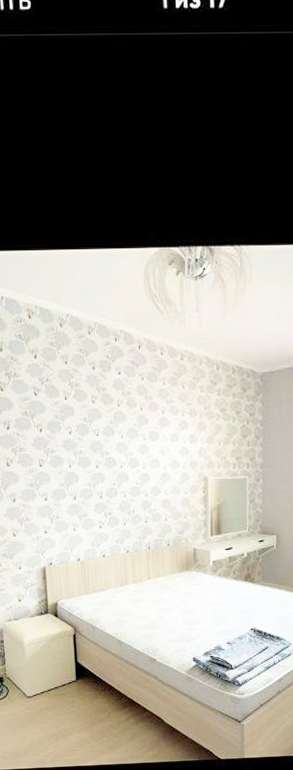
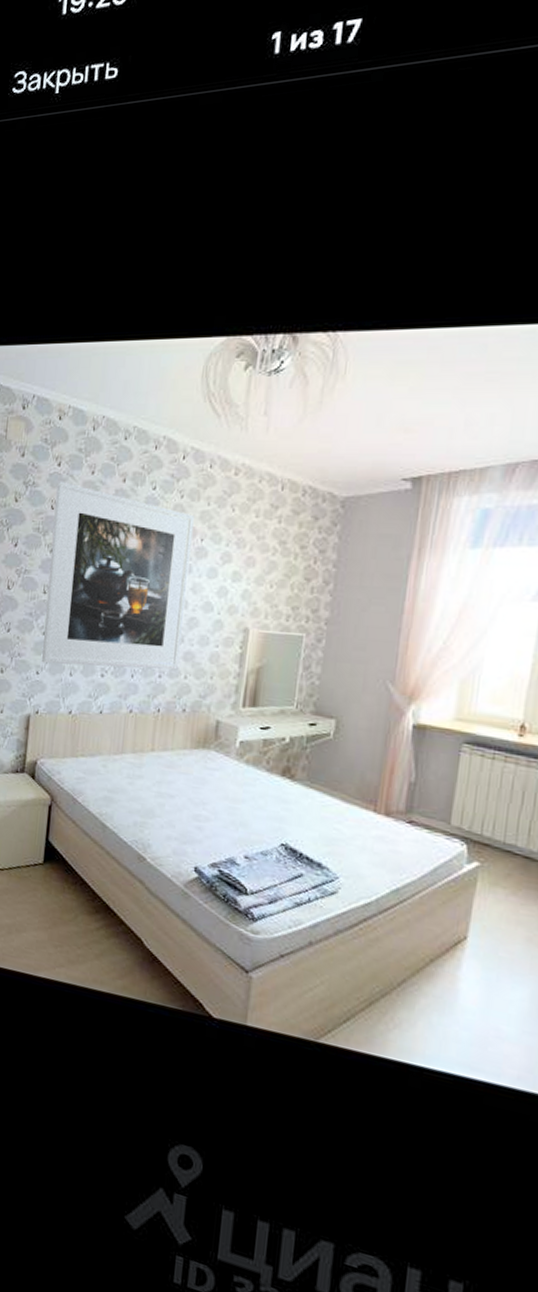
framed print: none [36,371,159,524] -> present [42,481,194,670]

